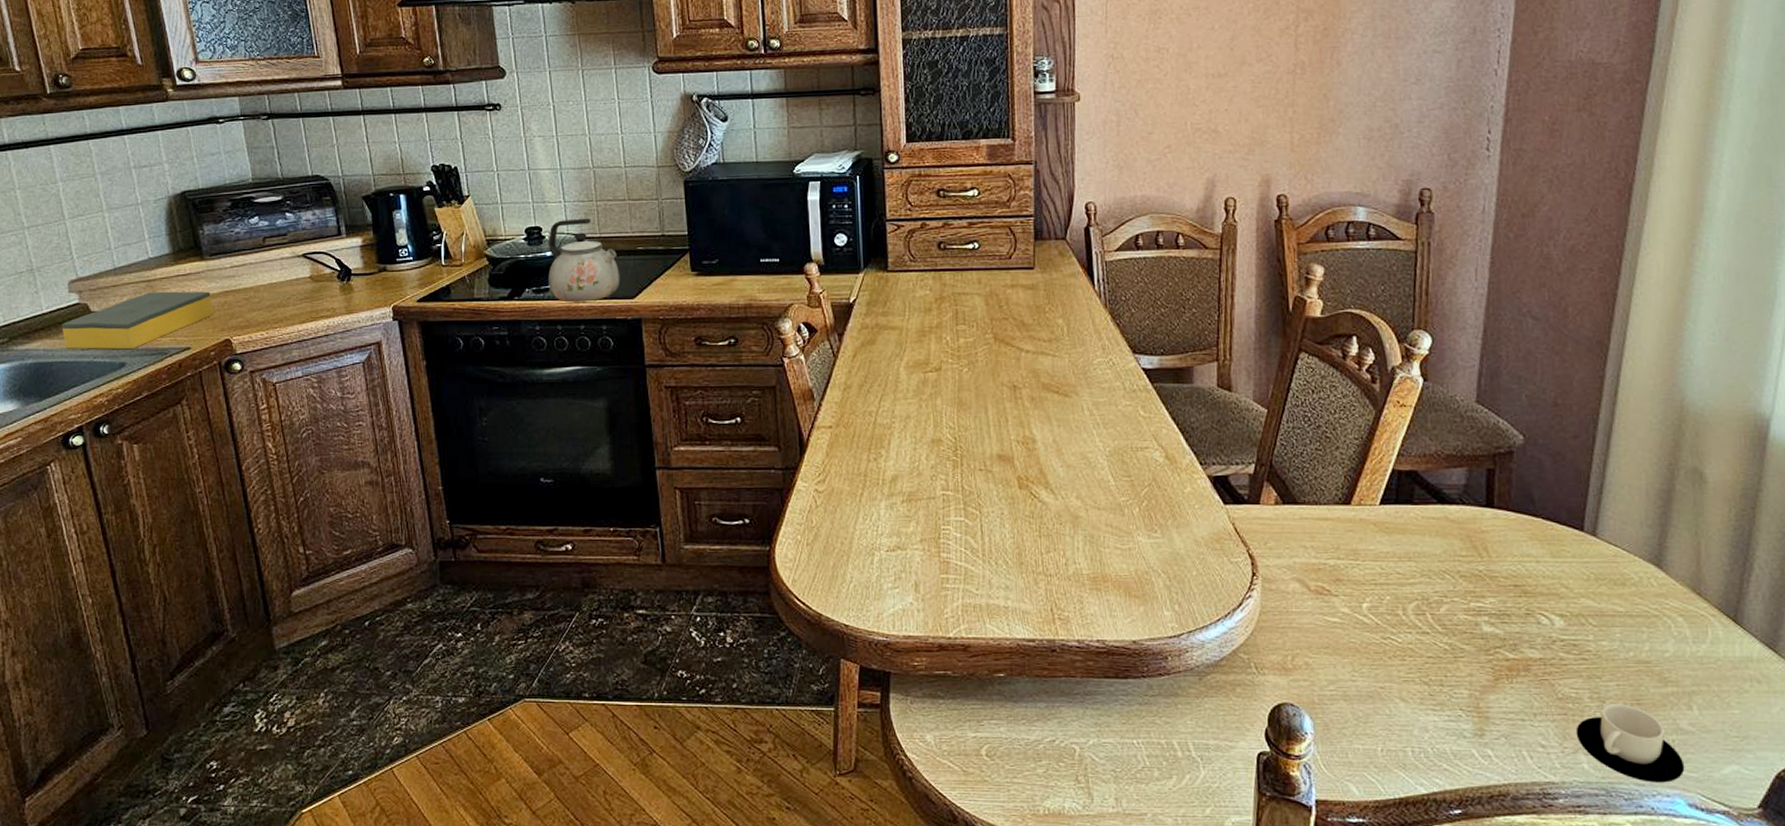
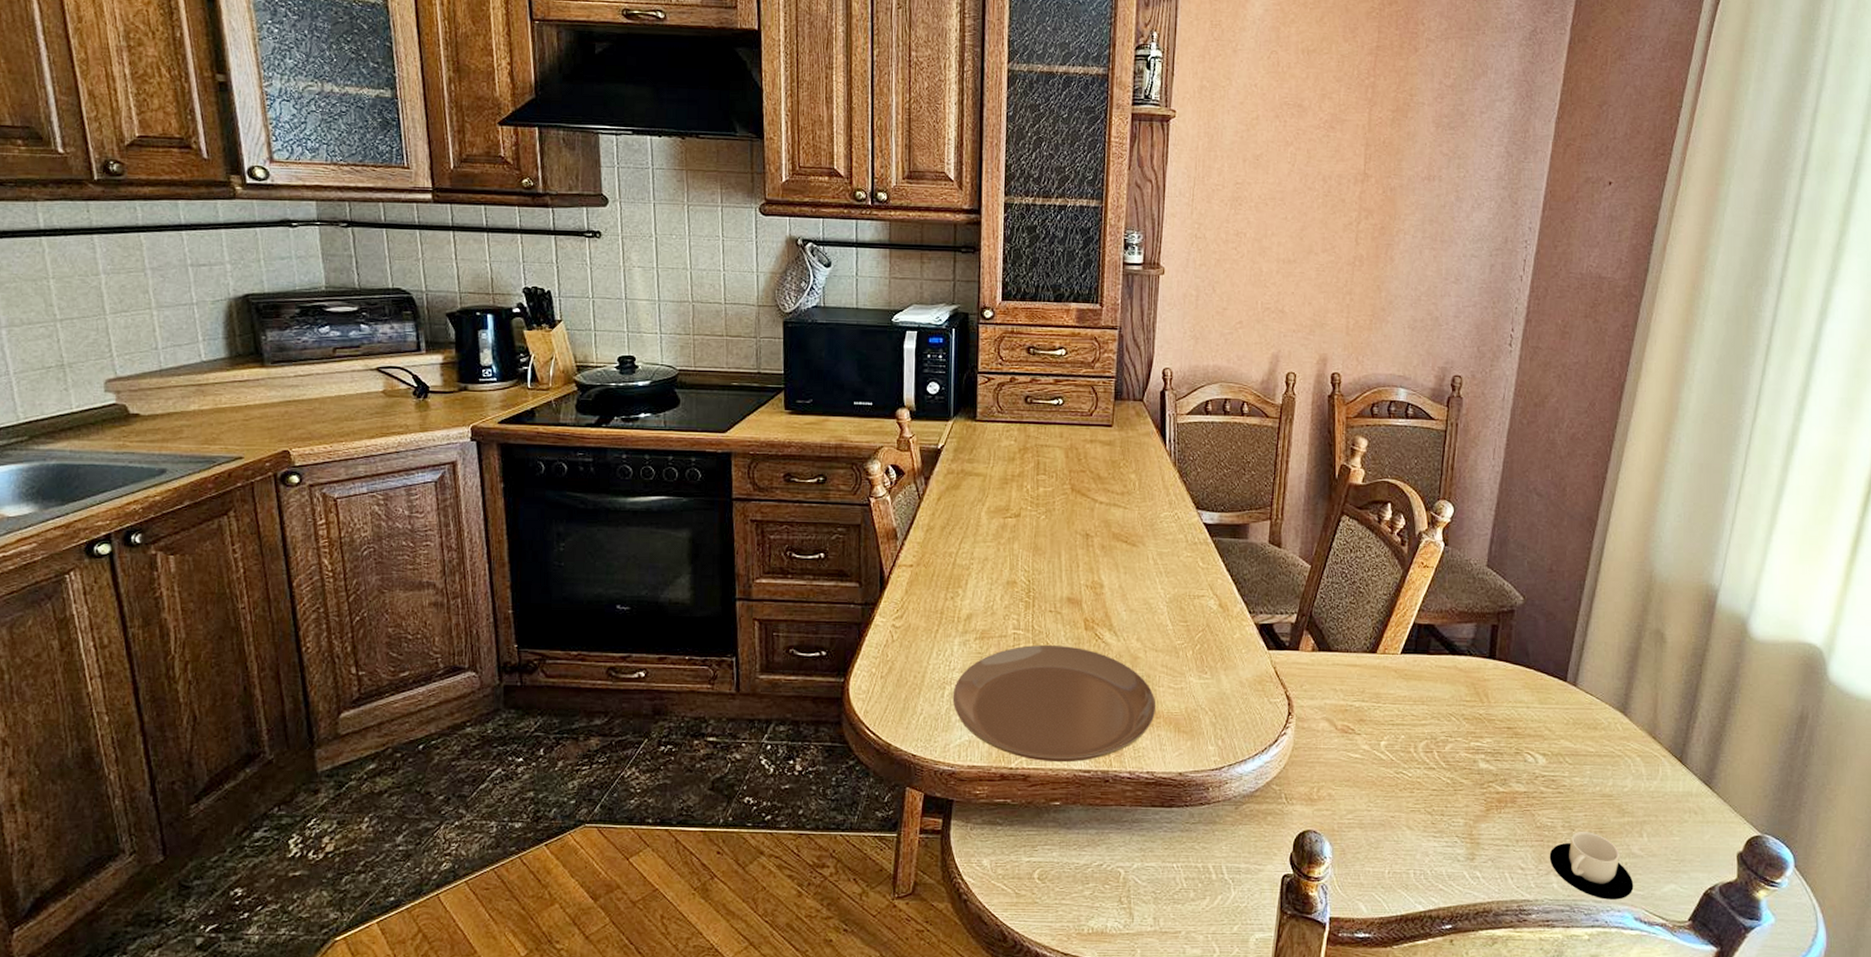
sponge: present [61,291,215,350] -> none [93,397,273,456]
kettle: present [548,218,620,303] -> none [639,350,713,433]
plate: none [882,505,1103,631] -> present [952,644,1157,763]

